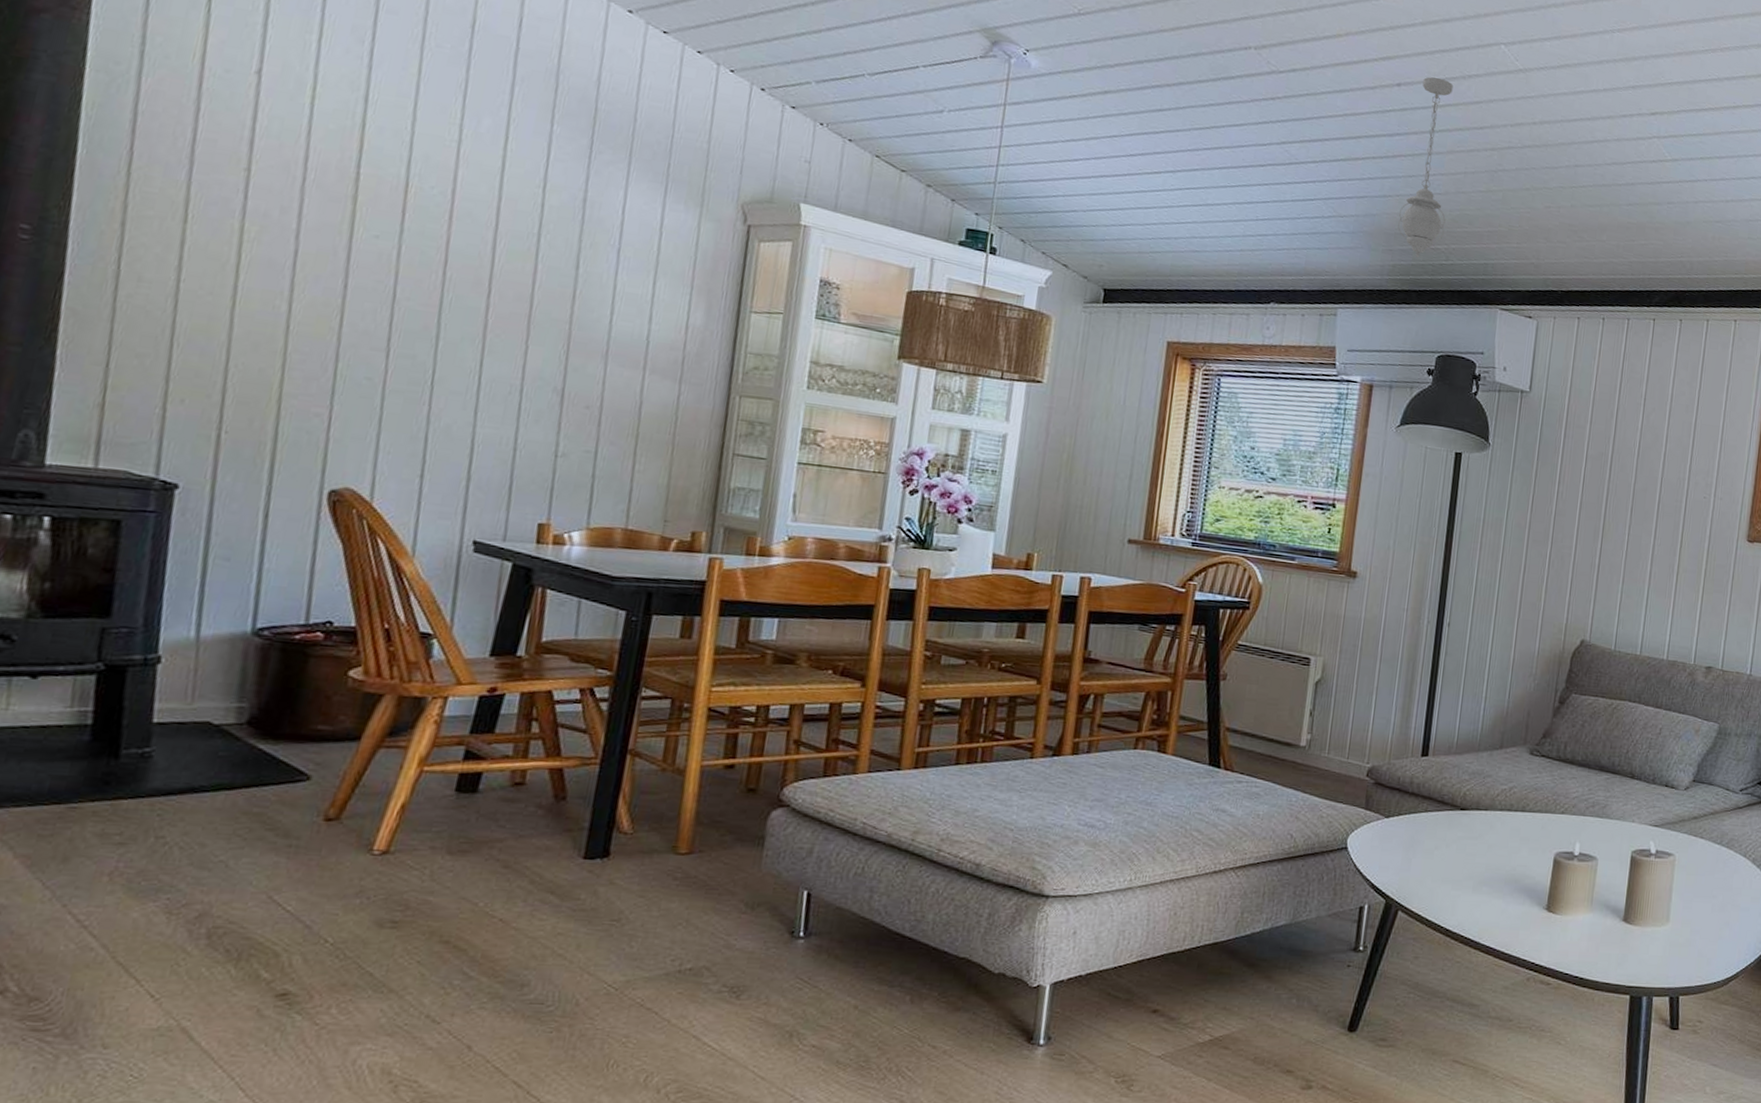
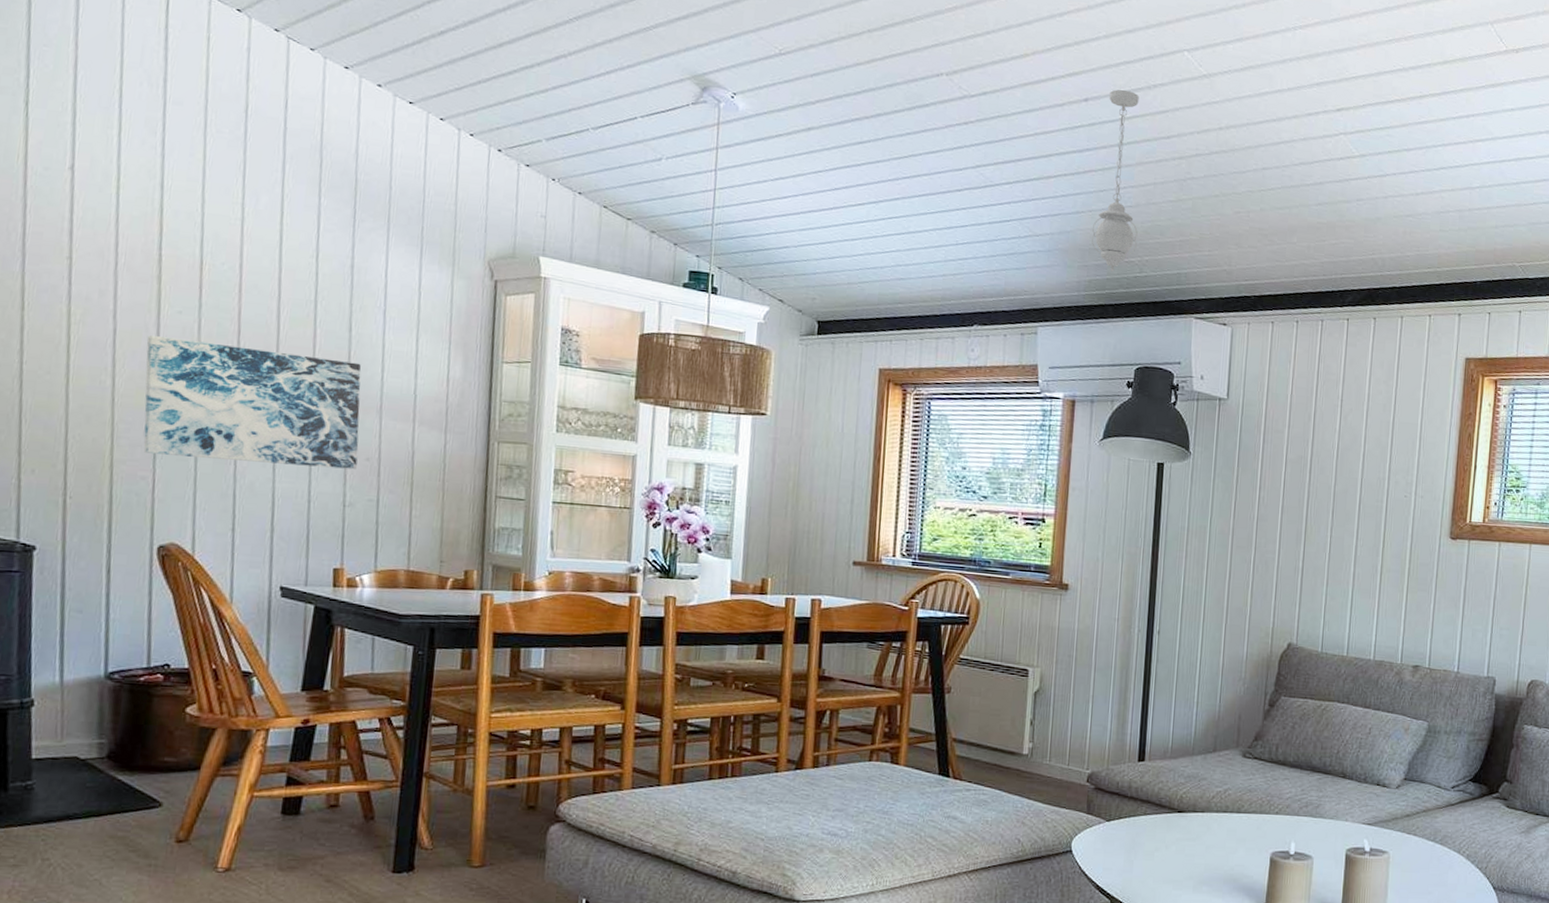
wall art: none [320,259,587,418] -> present [143,334,361,470]

